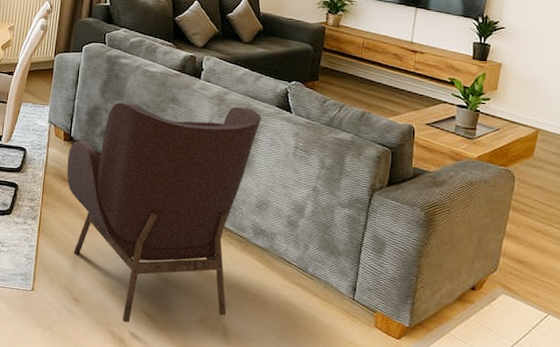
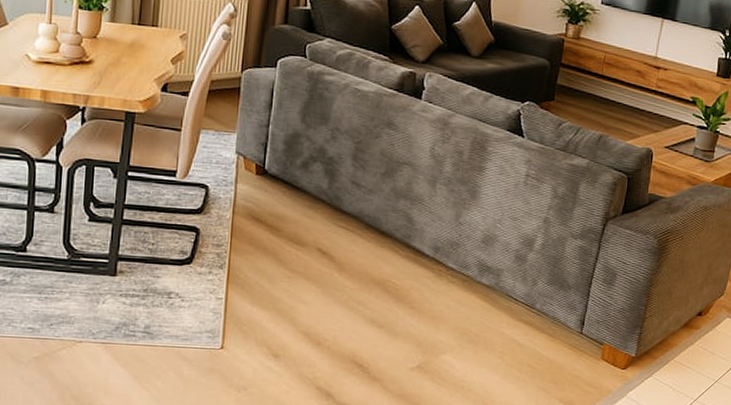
armchair: present [66,102,262,323] -> none [260,128,490,376]

